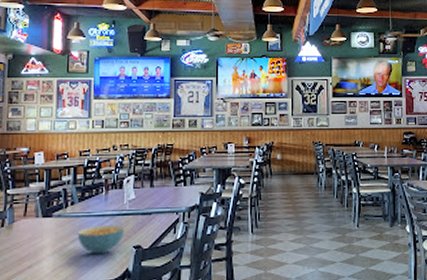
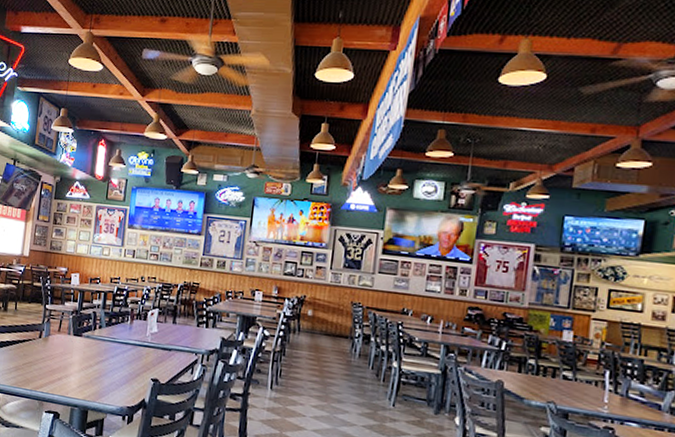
cereal bowl: present [77,225,125,255] -> none [102,352,145,381]

